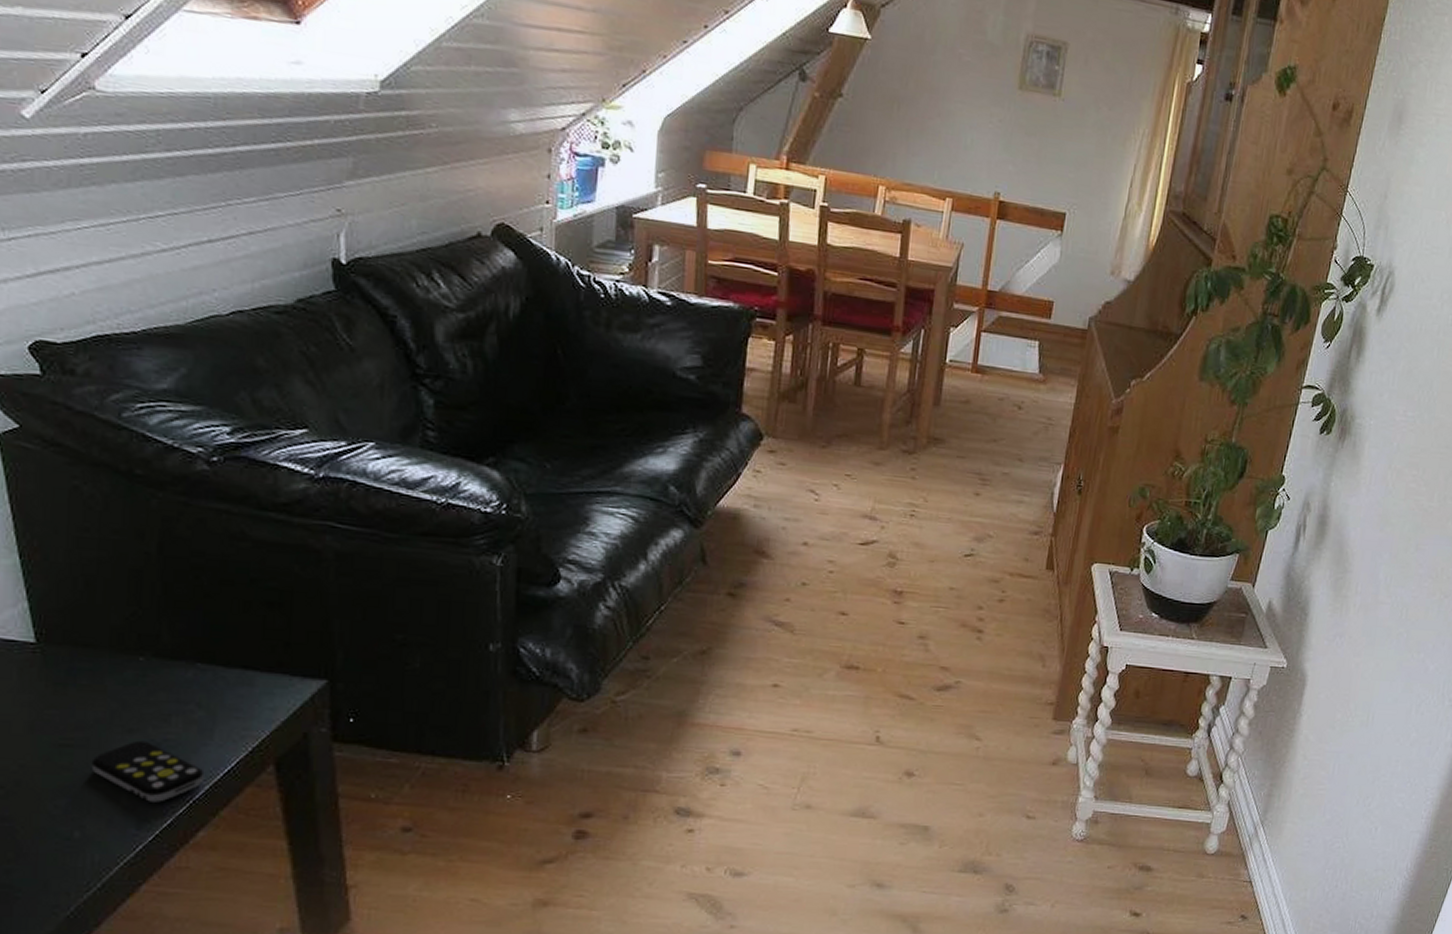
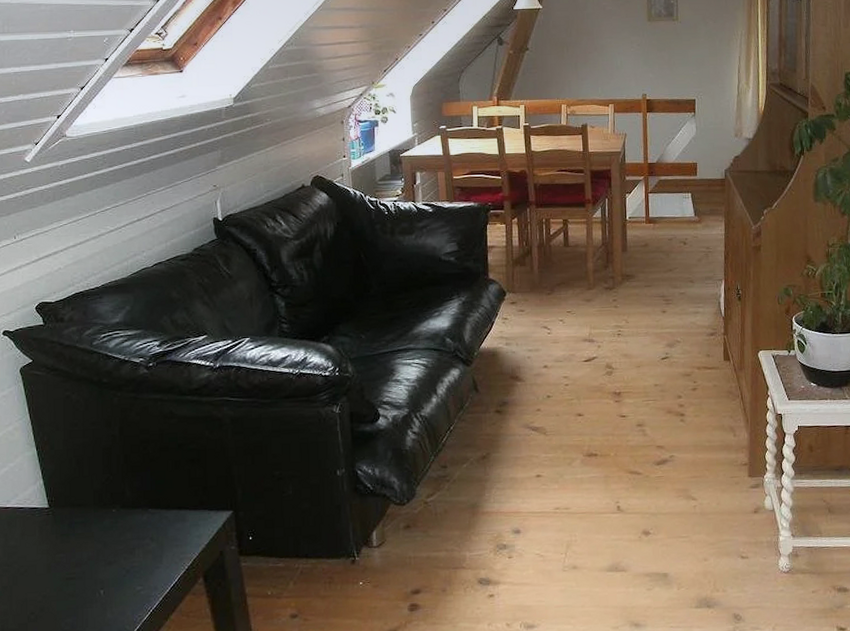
remote control: present [91,740,205,802] -> none [87,569,159,614]

